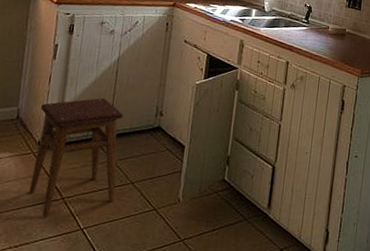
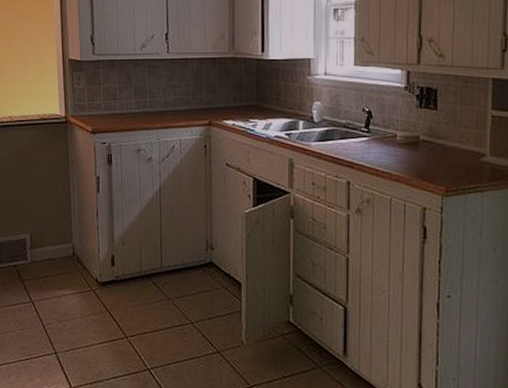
stool: present [29,98,124,217] -> none [93,232,176,356]

